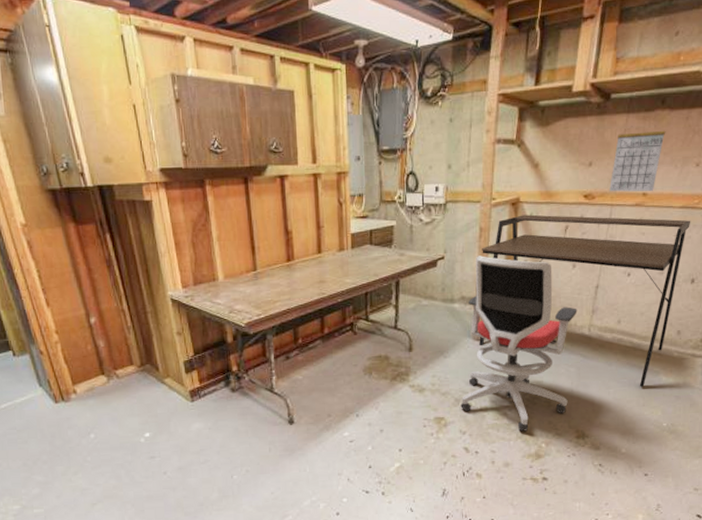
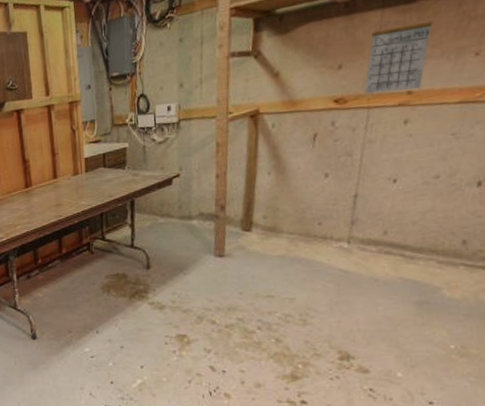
office chair: present [460,256,577,432] -> none [204,171,333,351]
desk: present [479,214,691,387] -> none [220,116,473,304]

